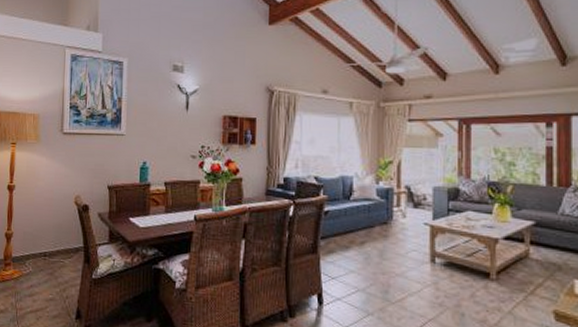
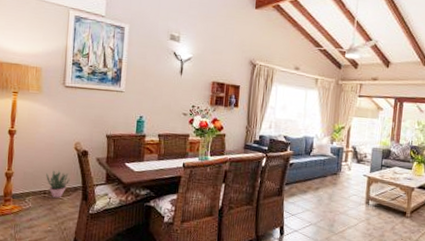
potted plant: none [46,228,70,261] -> present [46,170,70,198]

